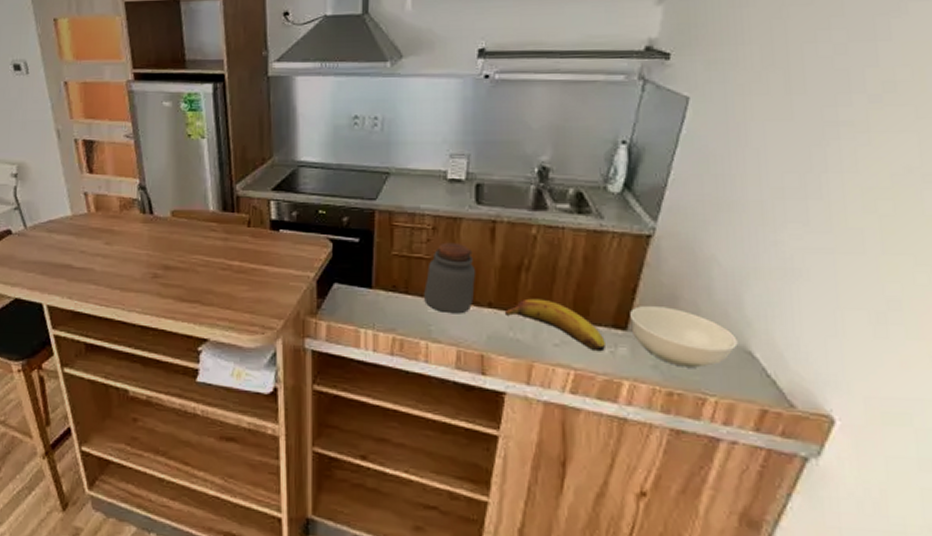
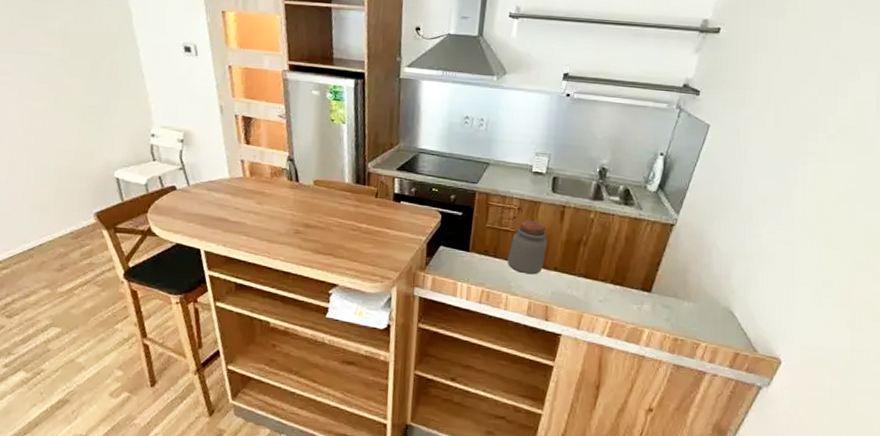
fruit: present [504,298,605,352] -> none [565,265,635,308]
bowl: present [630,305,738,368] -> none [653,275,724,322]

